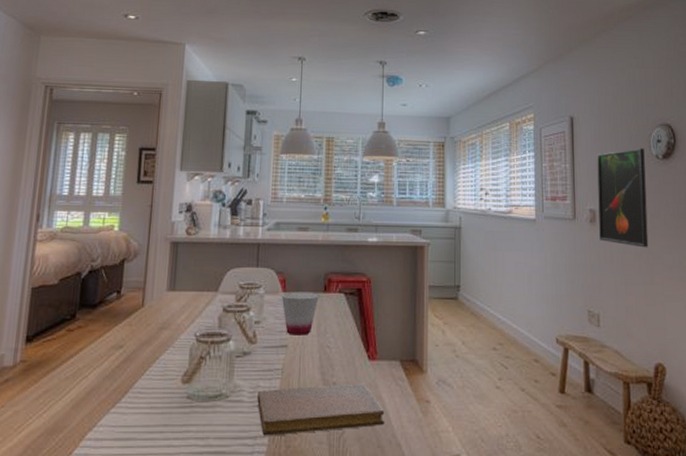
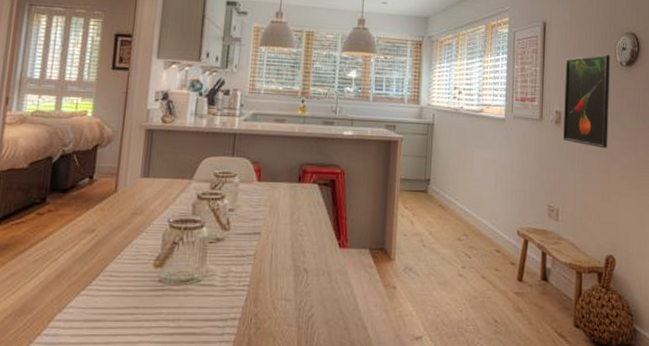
notebook: present [257,383,385,436] -> none [228,270,353,319]
cup: present [281,291,319,336] -> none [255,181,294,224]

